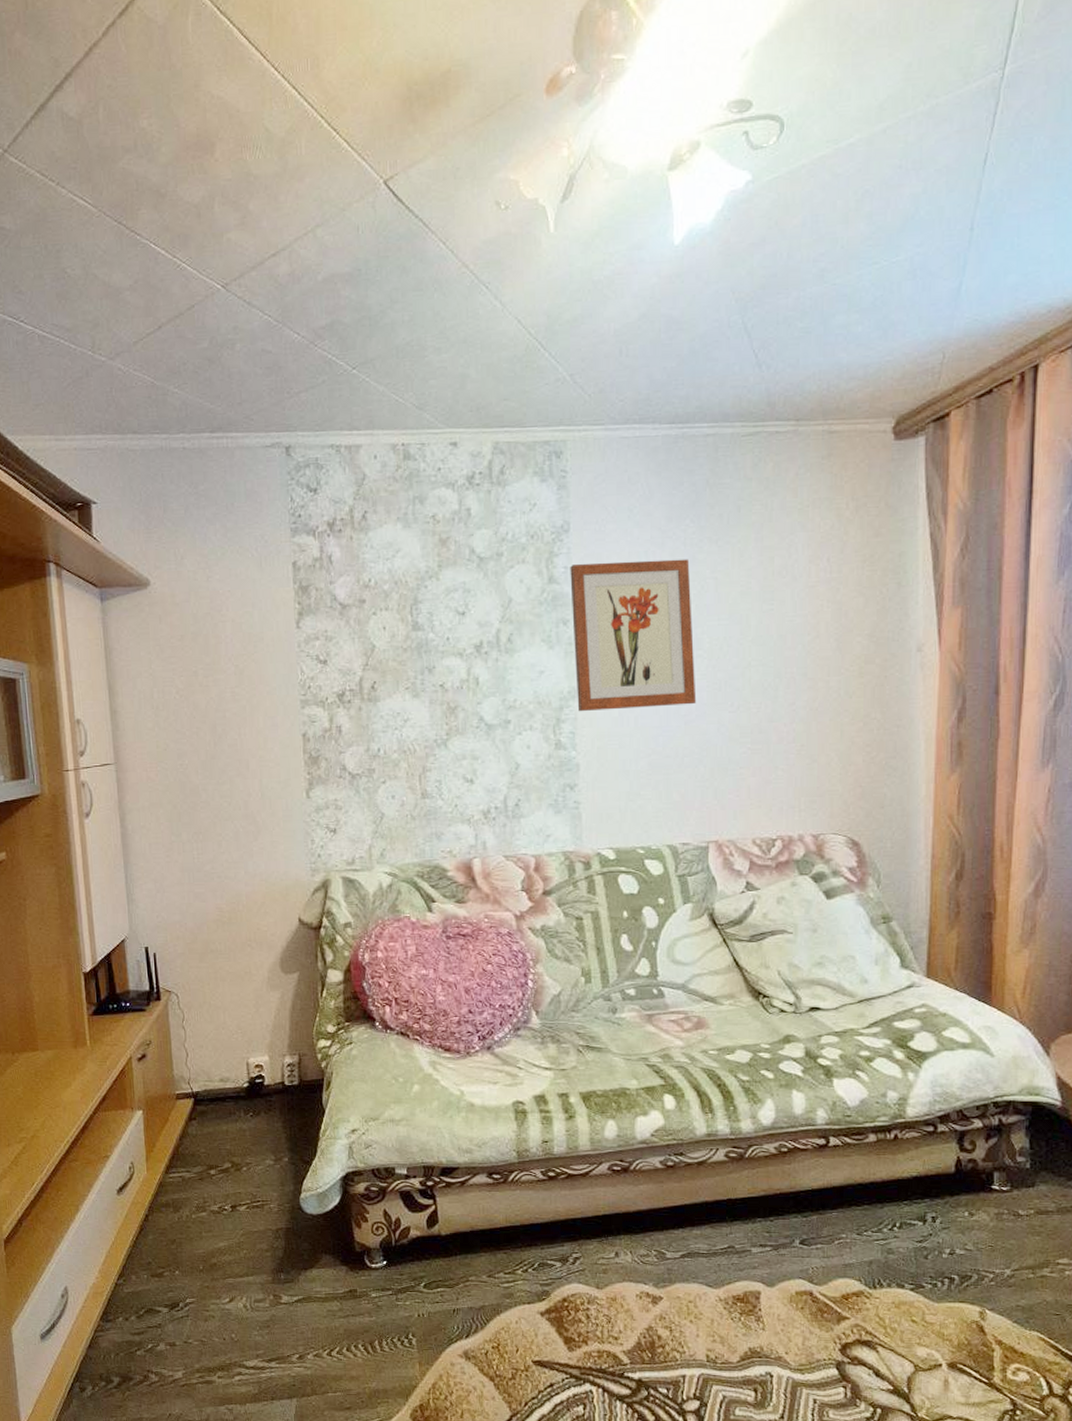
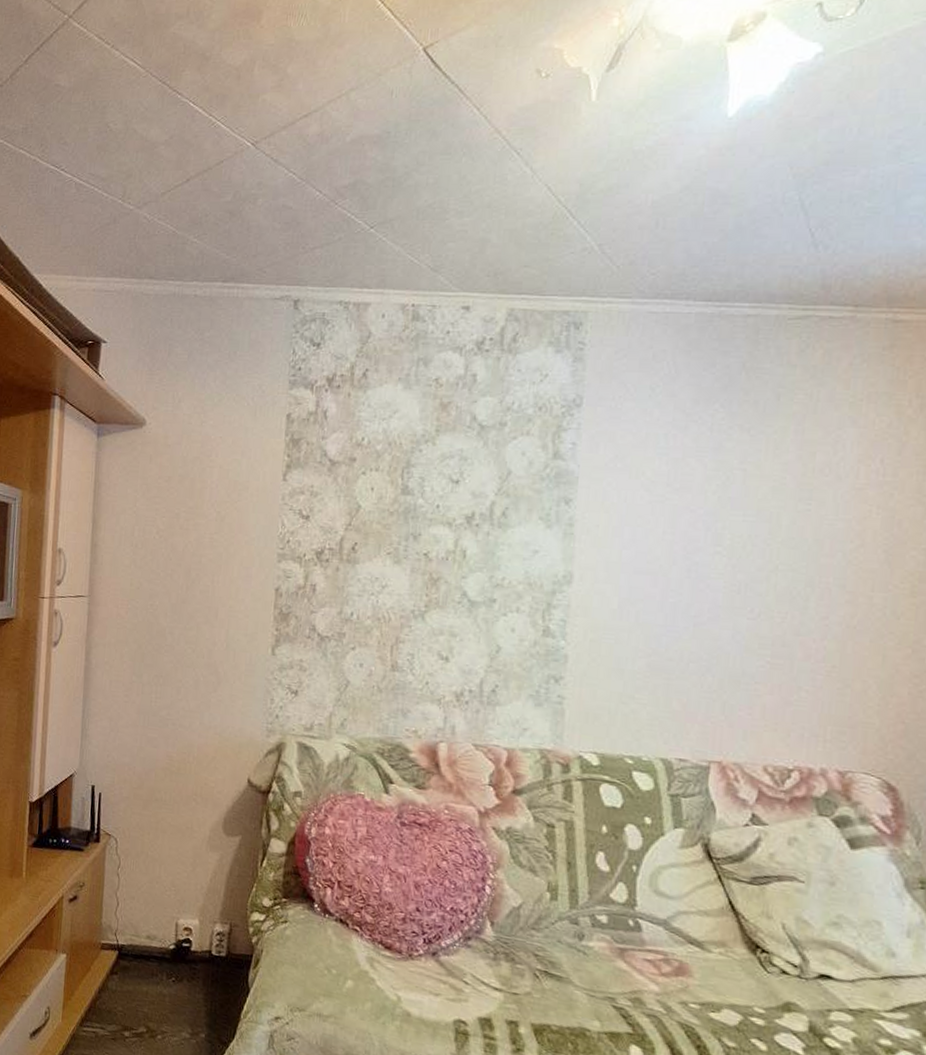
wall art: present [570,559,697,712] -> none [572,441,715,606]

